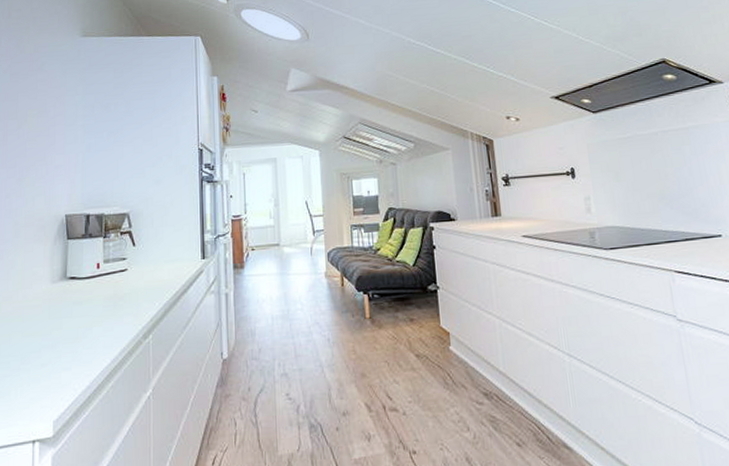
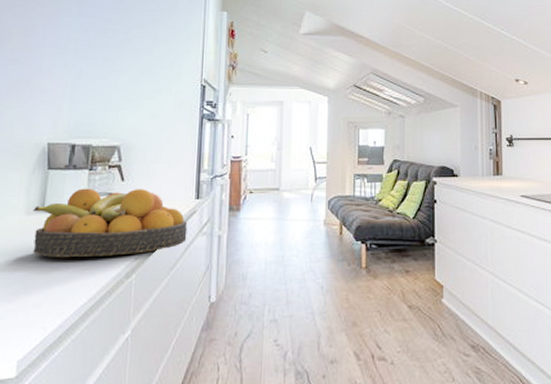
fruit bowl: none [57,252,196,322] -> present [32,188,188,257]

